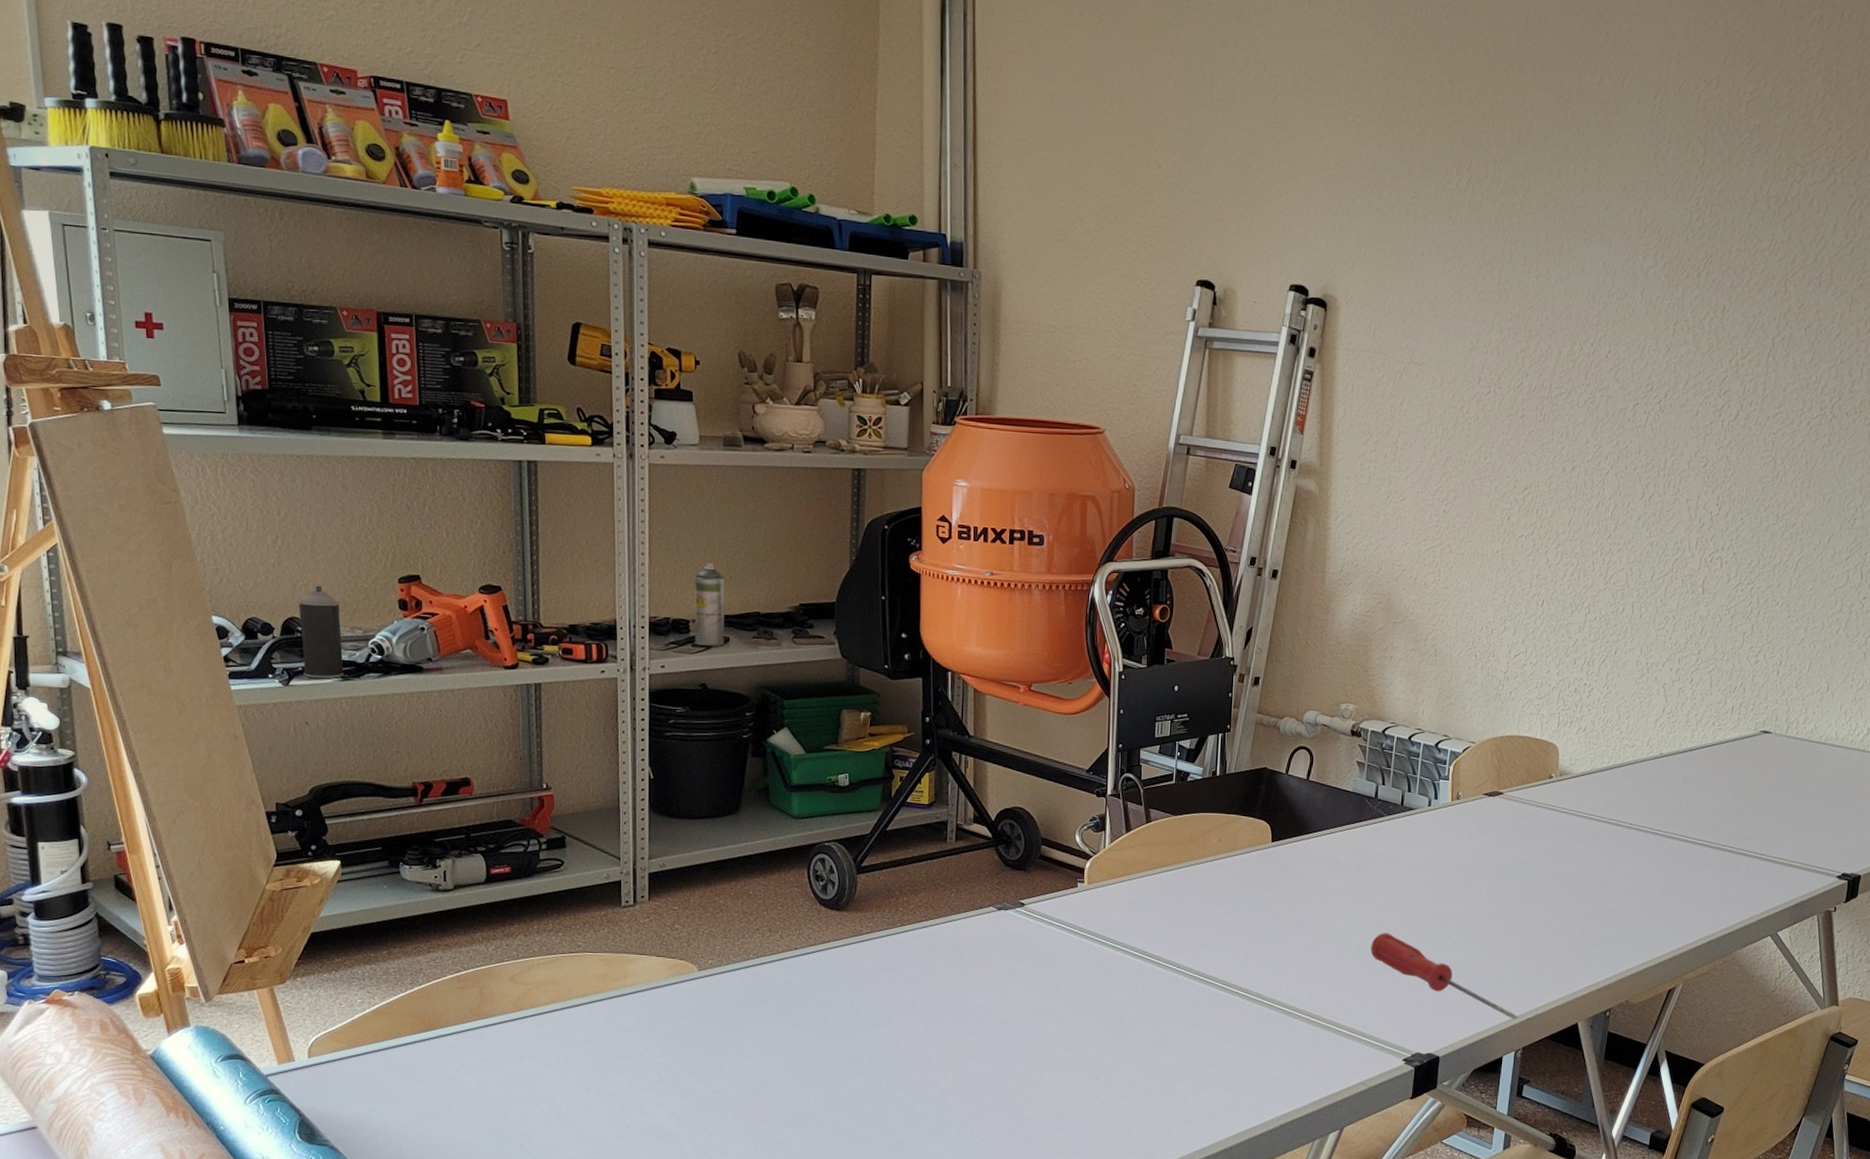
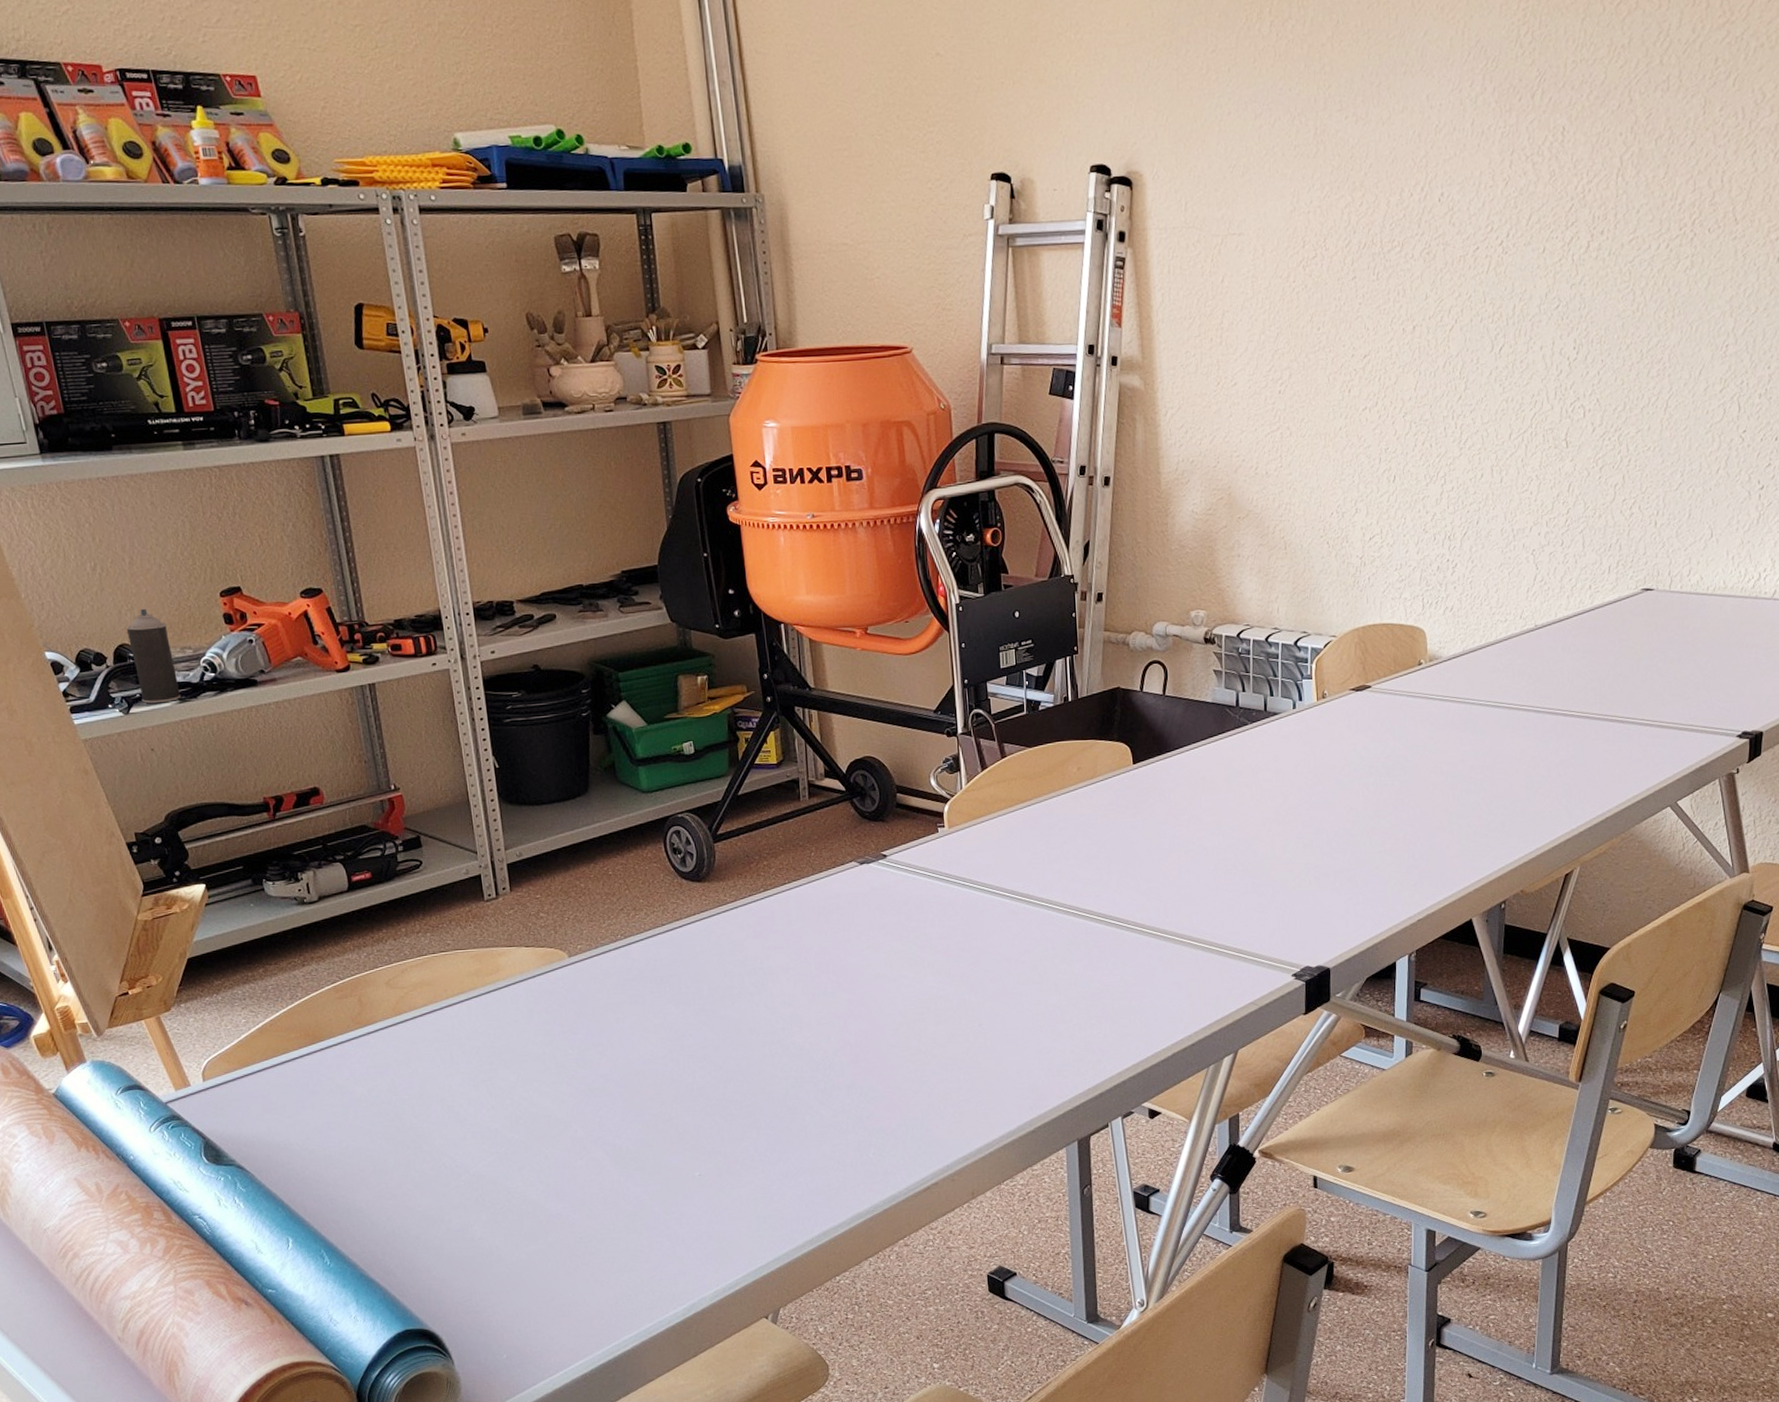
aerosol can: present [694,562,725,647] -> none [512,538,552,626]
screwdriver: present [1370,933,1519,1019] -> none [1247,846,1409,922]

